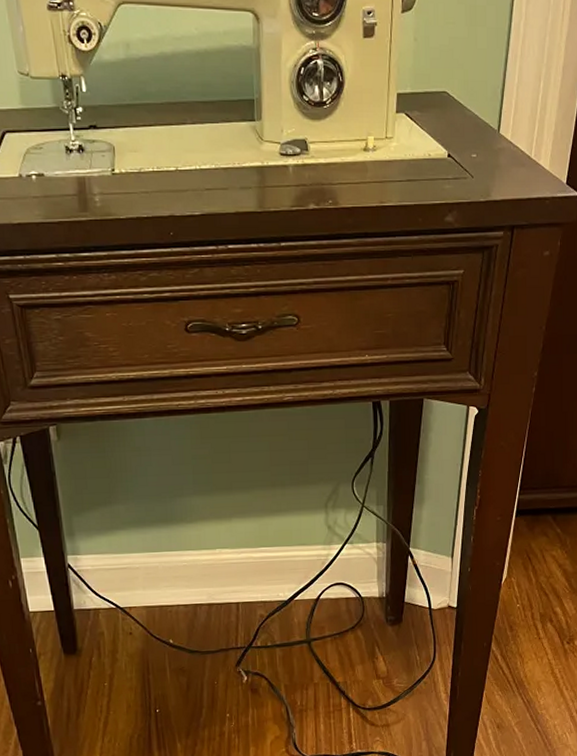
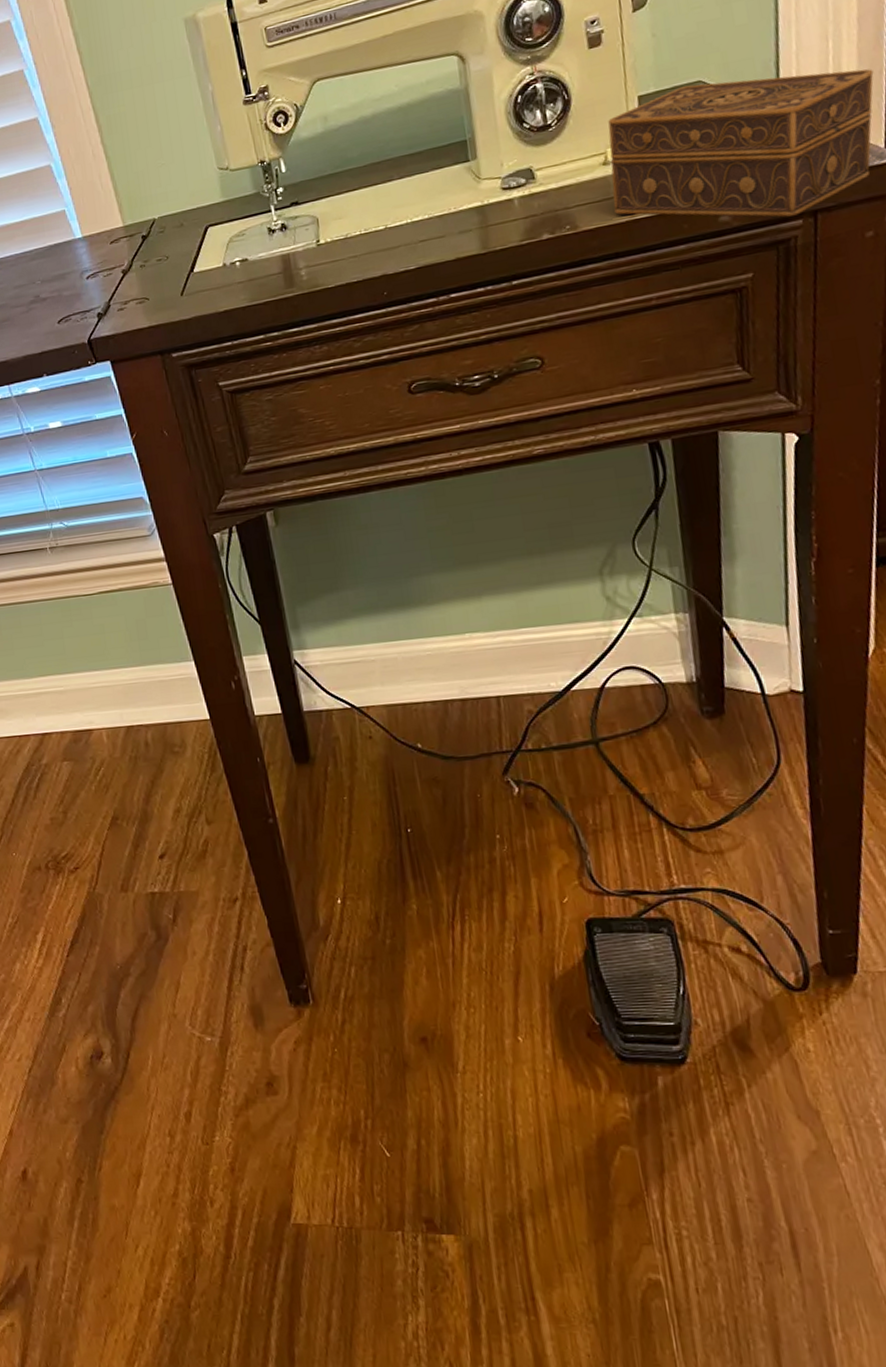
decorative box: none [368,94,567,227] -> present [608,69,874,218]

